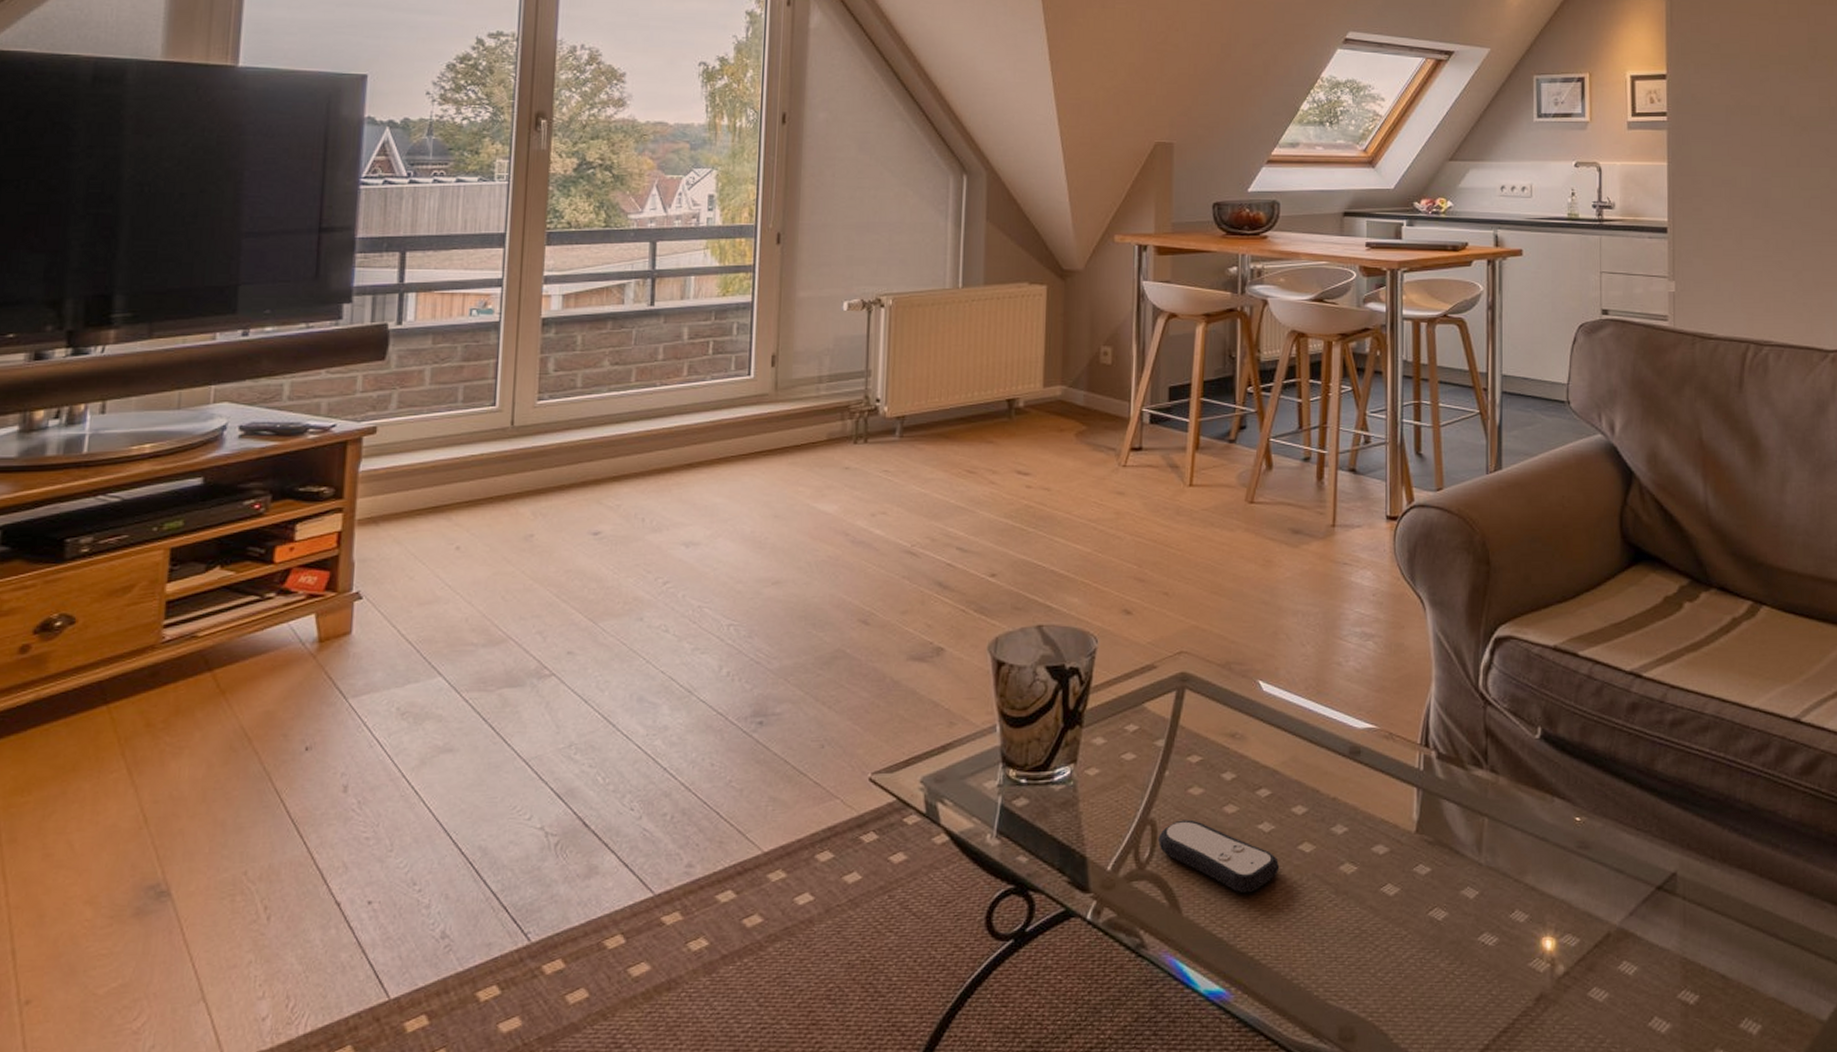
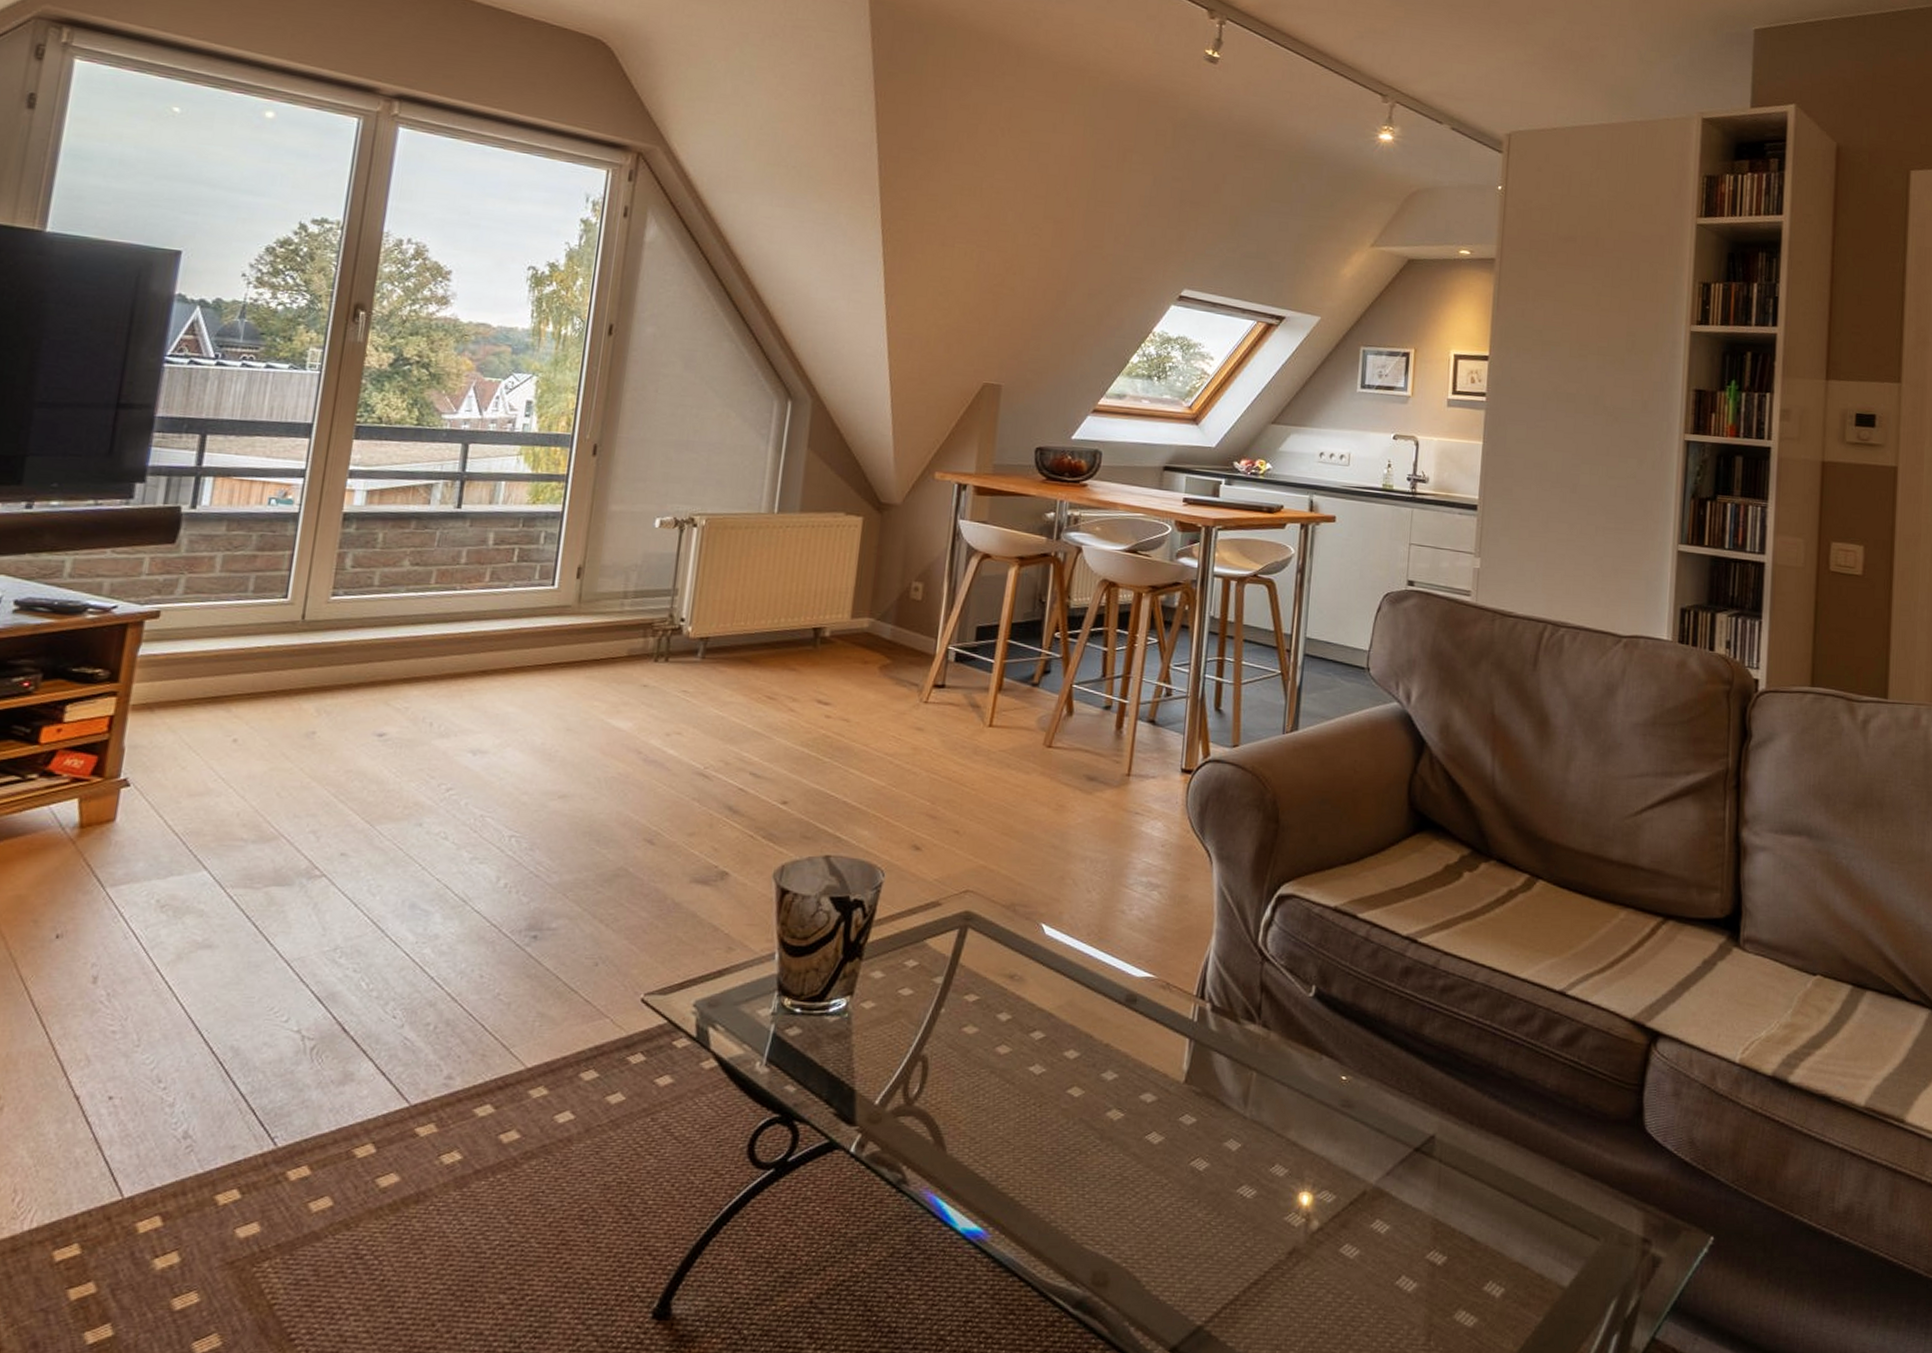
remote control: present [1158,819,1280,893] -> none [928,1058,1048,1134]

